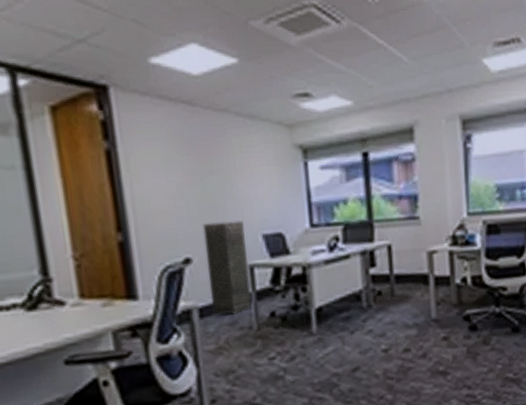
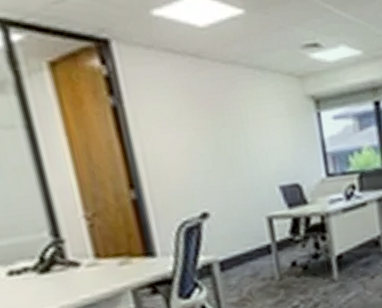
storage cabinet: present [202,220,253,315] -> none [218,173,273,267]

